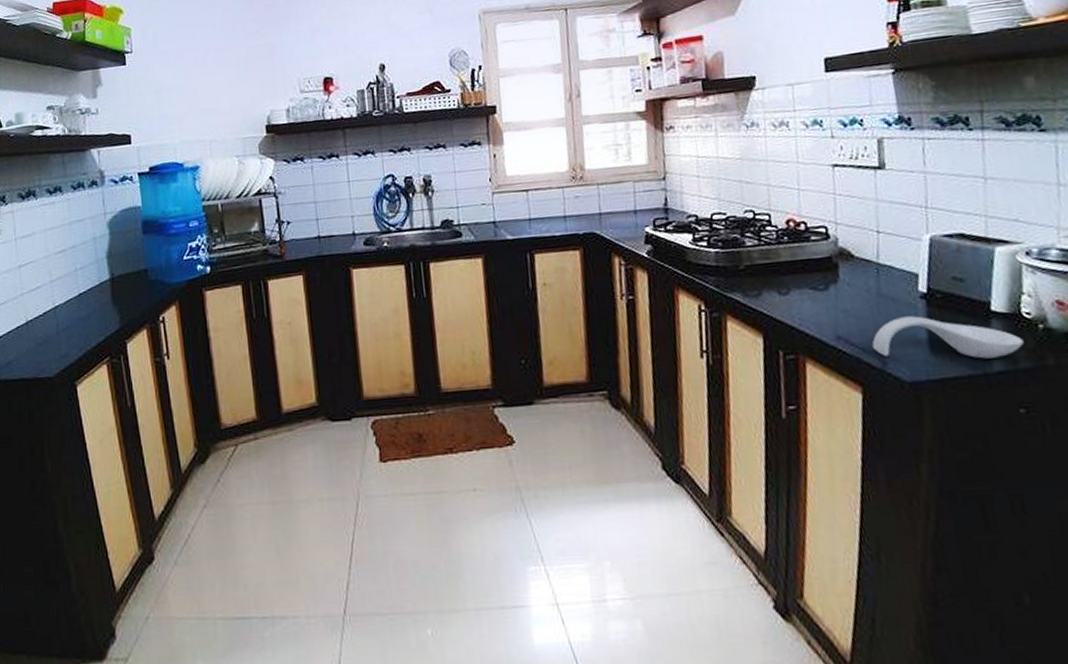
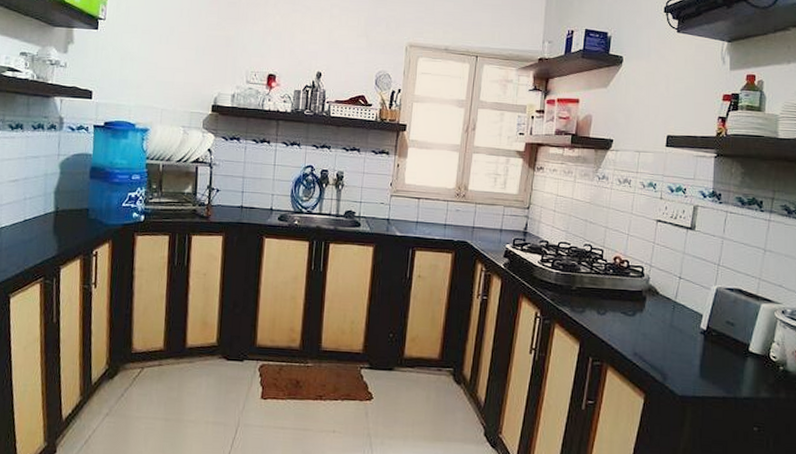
spoon rest: present [871,316,1024,359] -> none [658,345,767,387]

